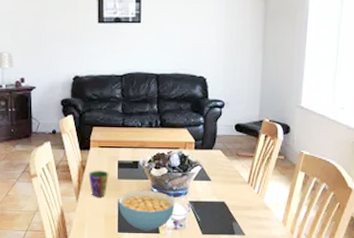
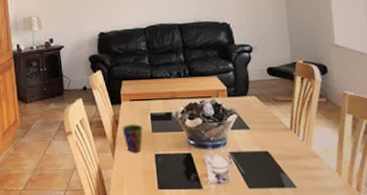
cereal bowl: present [118,190,175,231] -> none [155,142,215,187]

